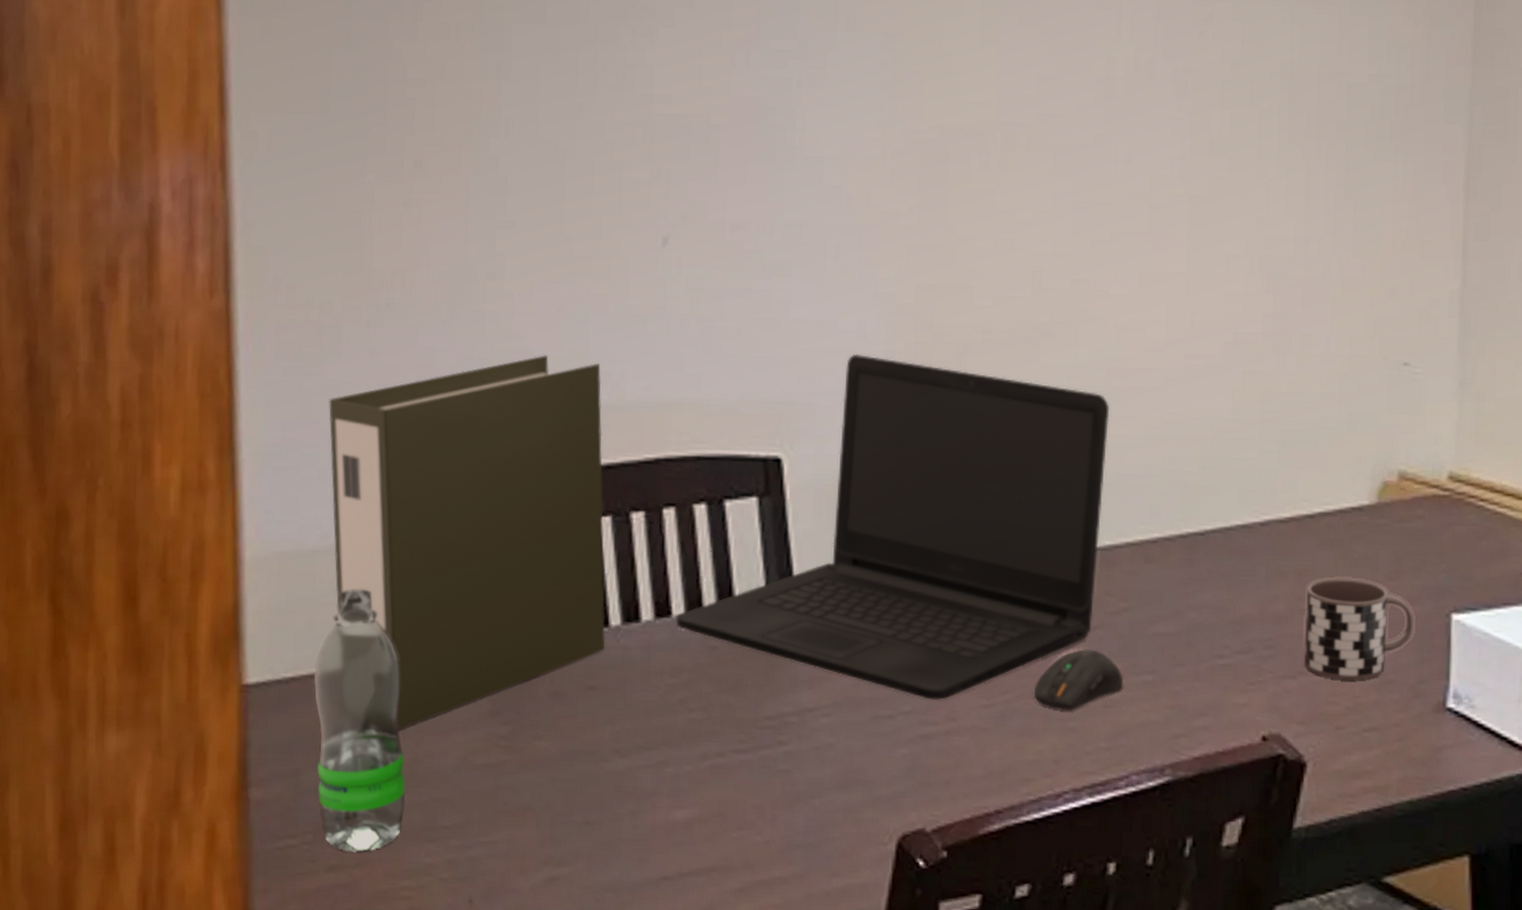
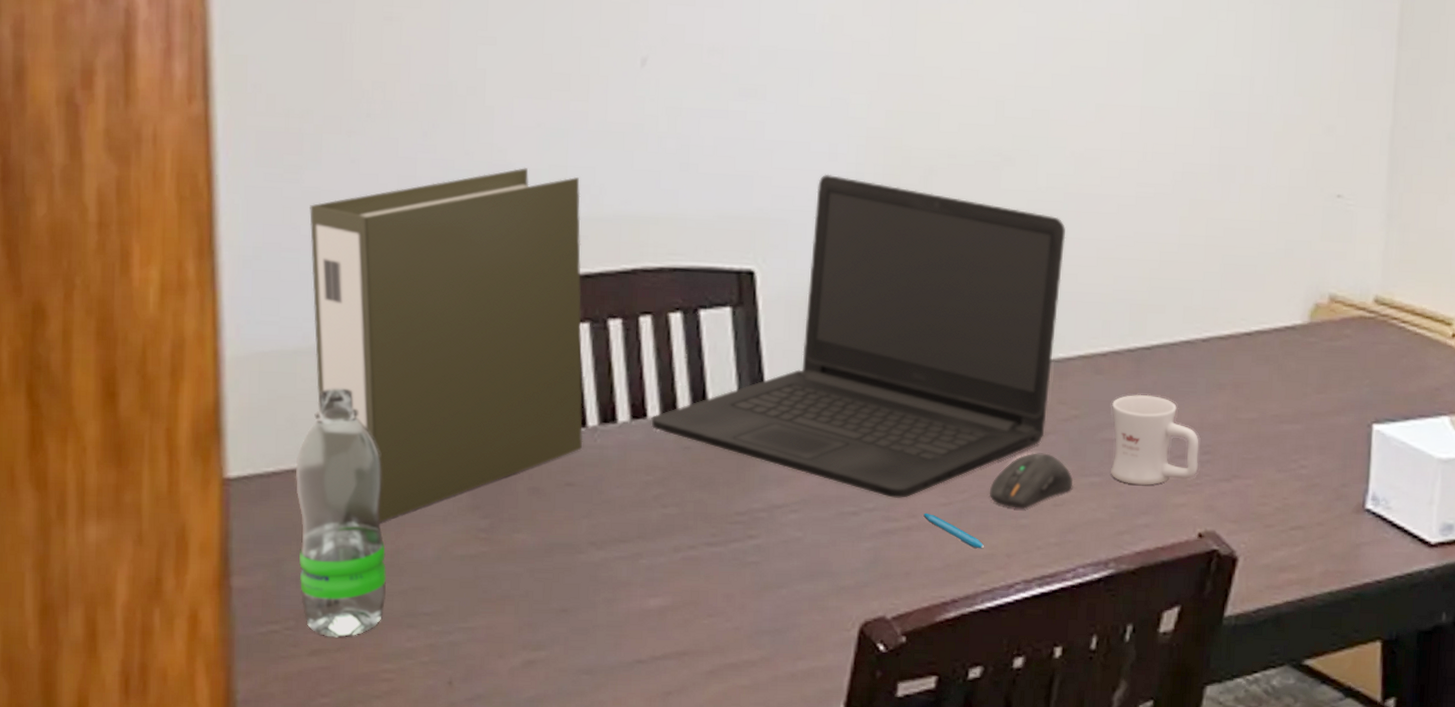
pen: none [964,715,1030,756] -> present [923,512,985,550]
mug: none [1164,584,1260,684] -> present [1111,394,1199,485]
cup: present [1303,578,1414,681] -> none [1238,391,1339,484]

